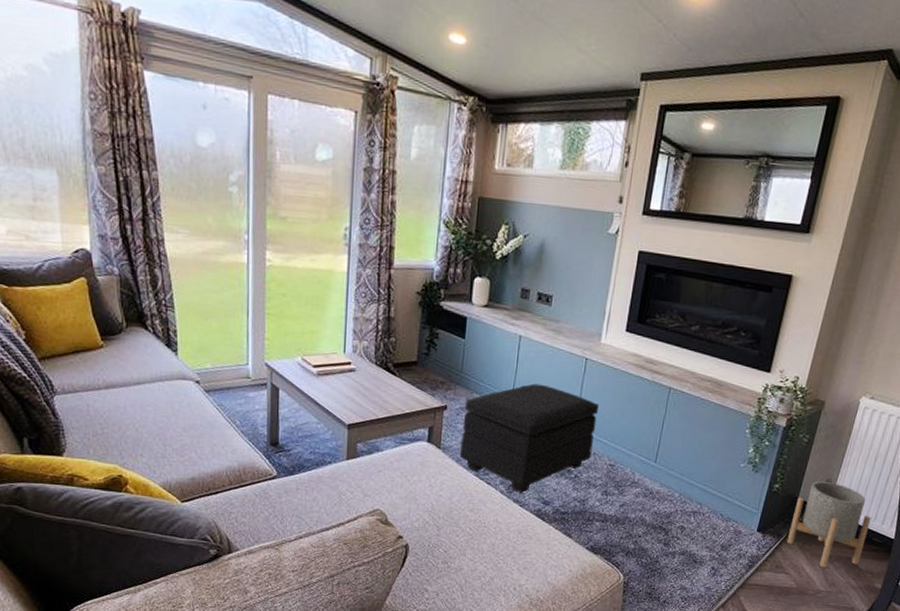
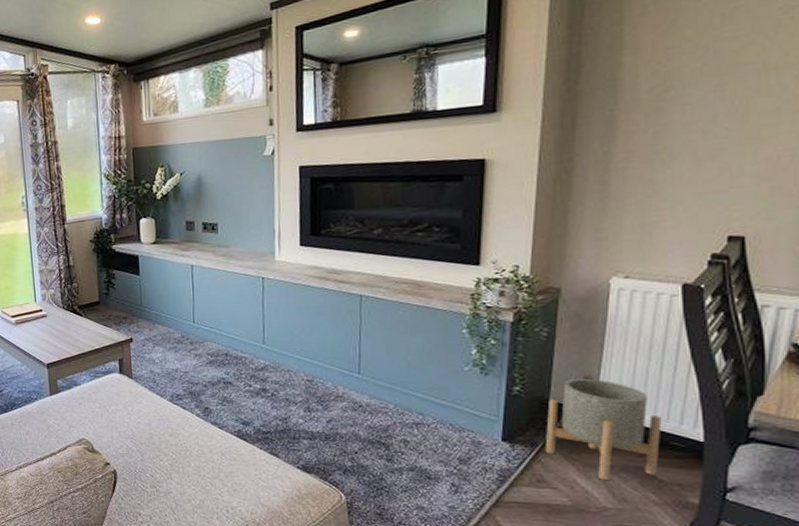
footstool: present [460,383,600,493] -> none [149,308,286,415]

